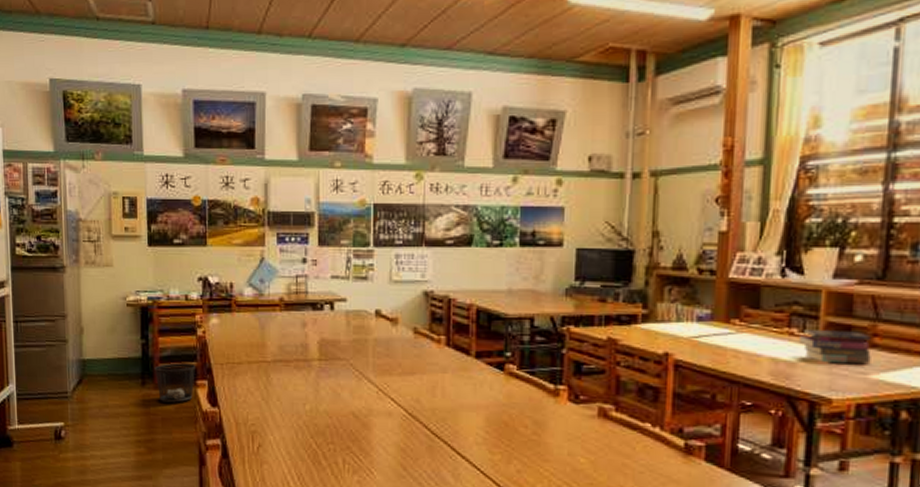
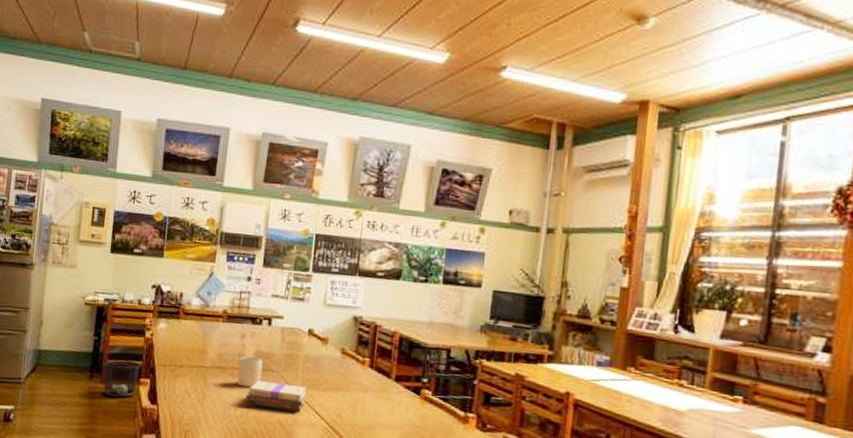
mug: none [302,345,329,380] -> present [237,356,263,388]
books: none [314,371,380,401] -> present [246,381,307,412]
books: present [799,330,871,364] -> none [688,382,752,419]

